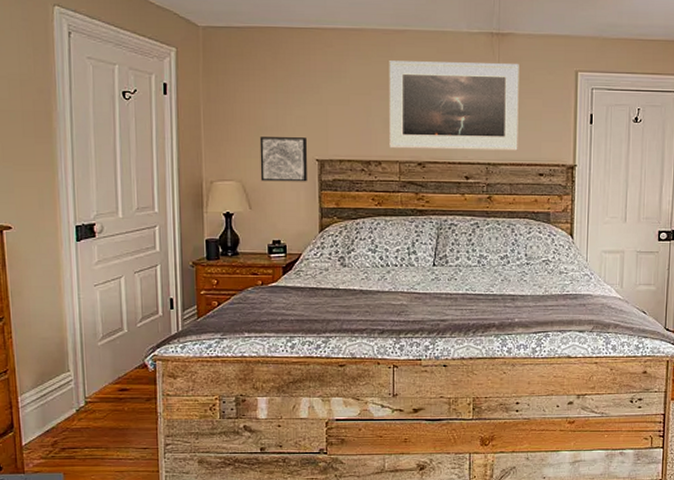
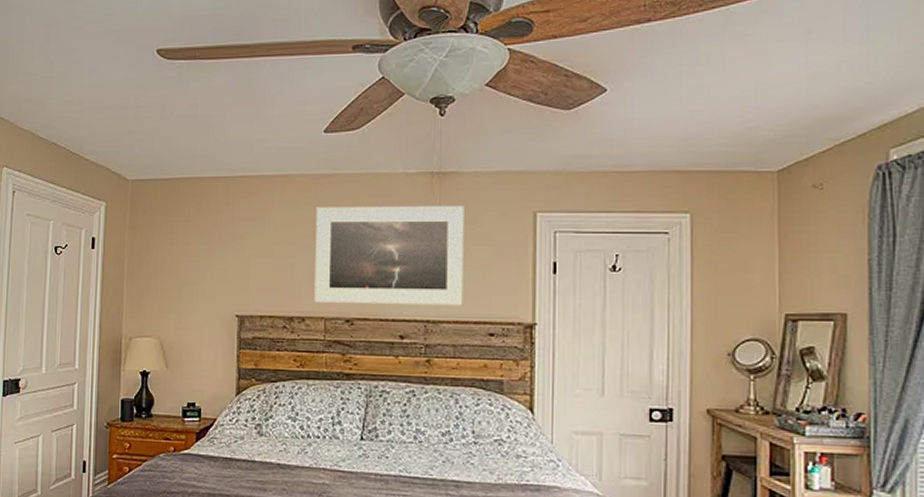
wall art: present [259,137,308,182] -> none [178,291,228,340]

